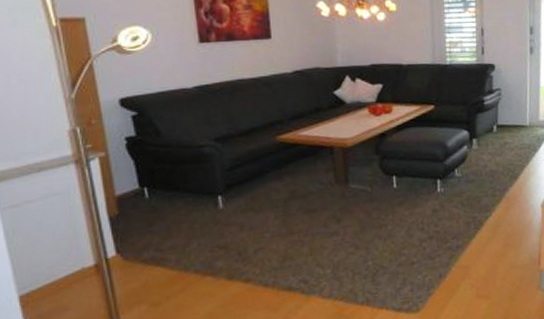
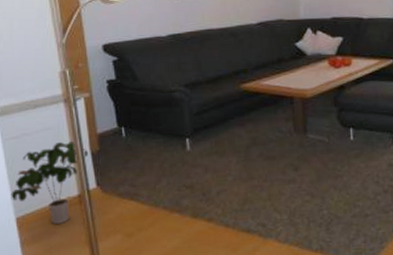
potted plant: none [12,206,106,300] -> present [11,142,89,225]

